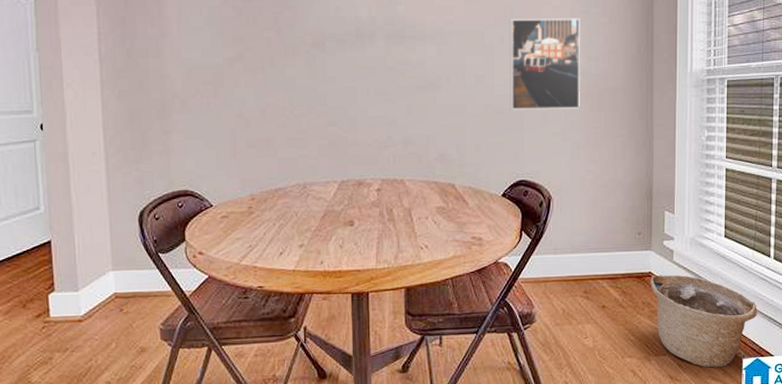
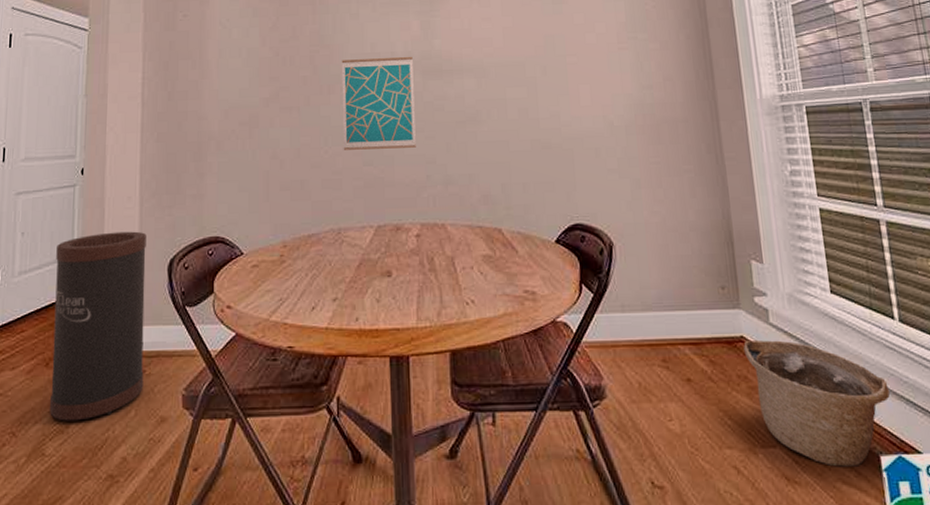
trash can: none [22,185,122,354] -> present [50,231,146,421]
wall art: none [306,22,378,111] -> present [341,57,416,150]
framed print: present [510,18,580,110] -> none [551,44,637,145]

